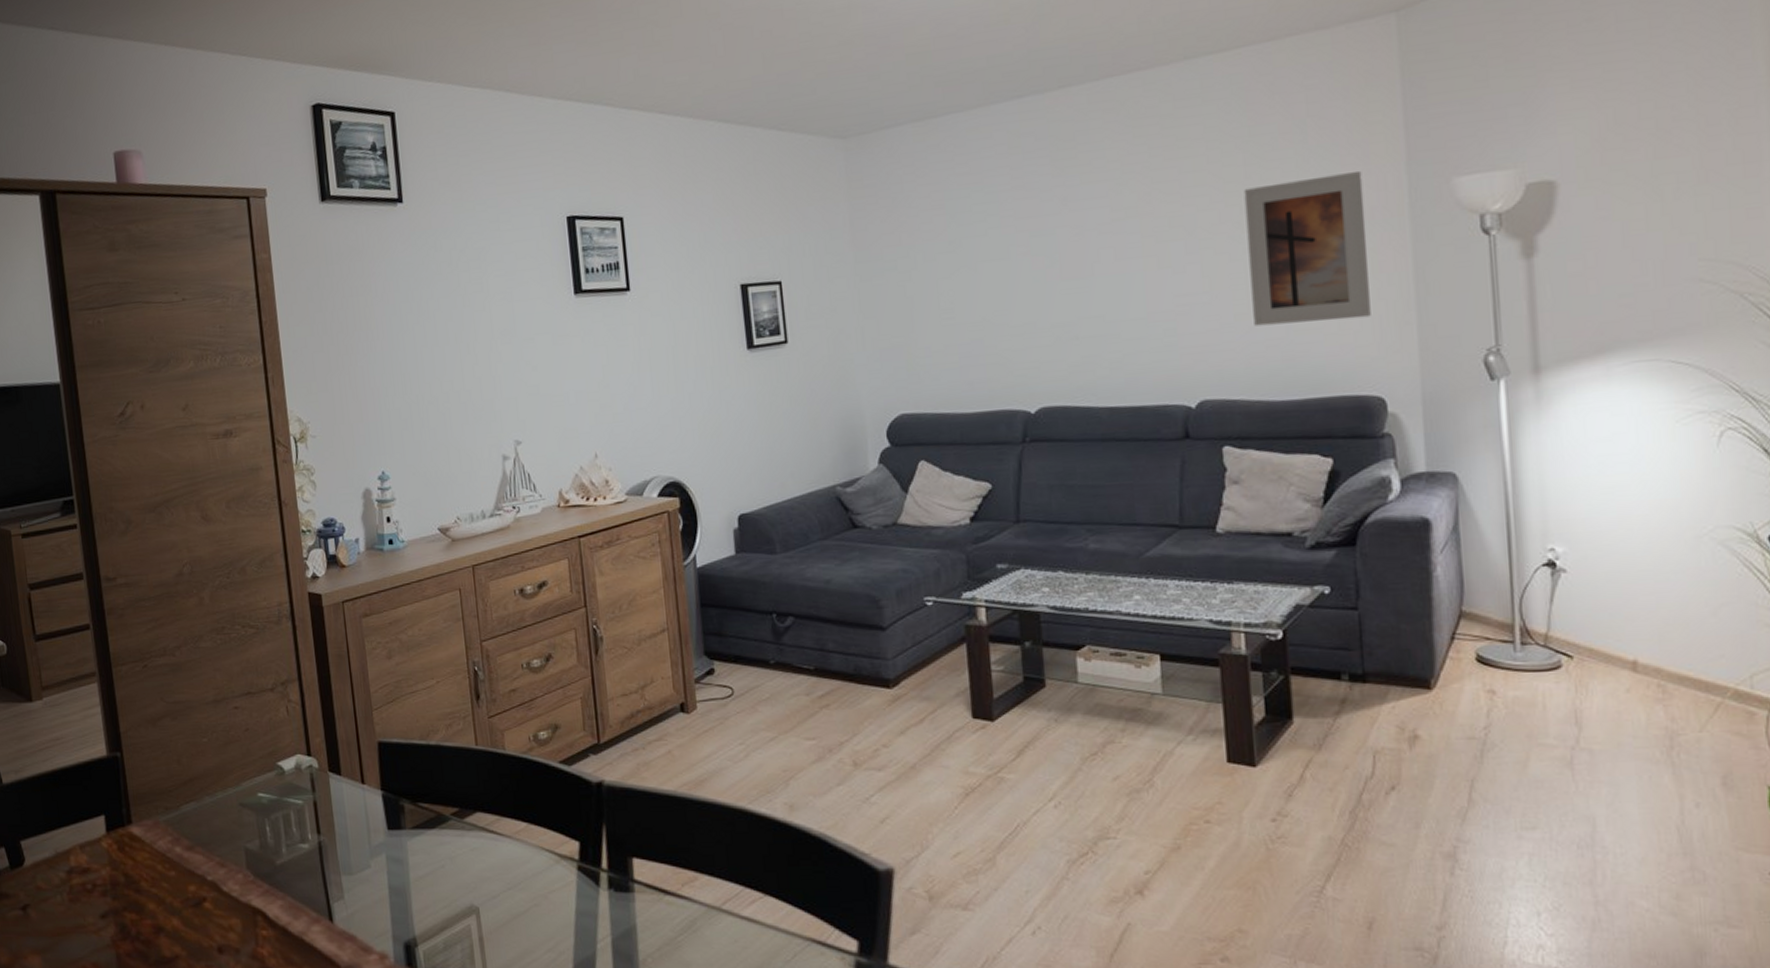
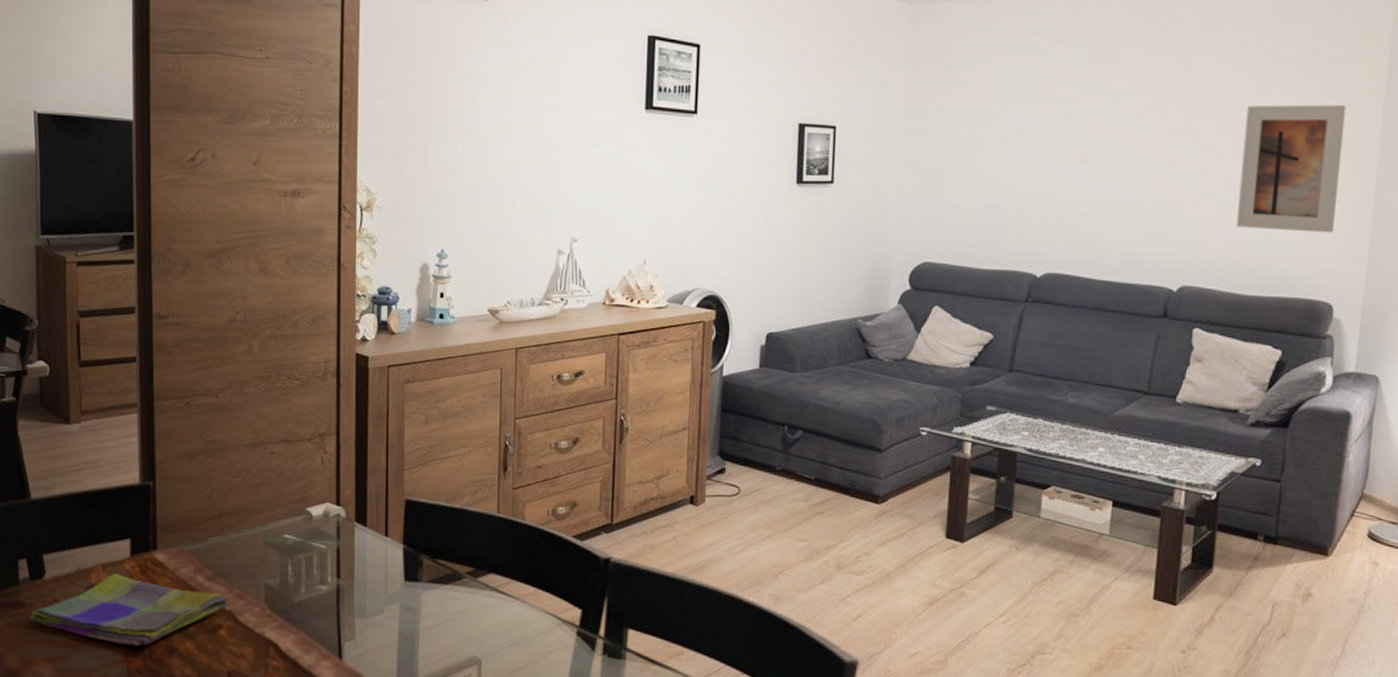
dish towel: none [12,853,209,928] -> present [28,573,228,646]

